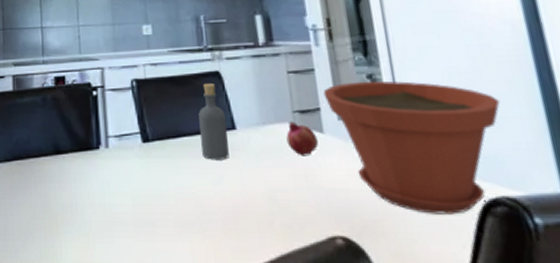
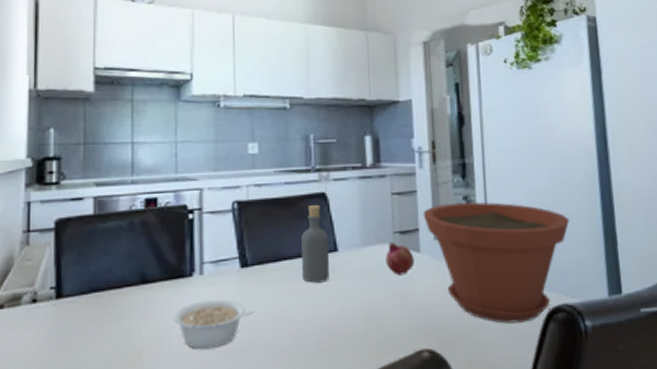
legume: none [84,171,158,219] -> present [173,298,254,350]

